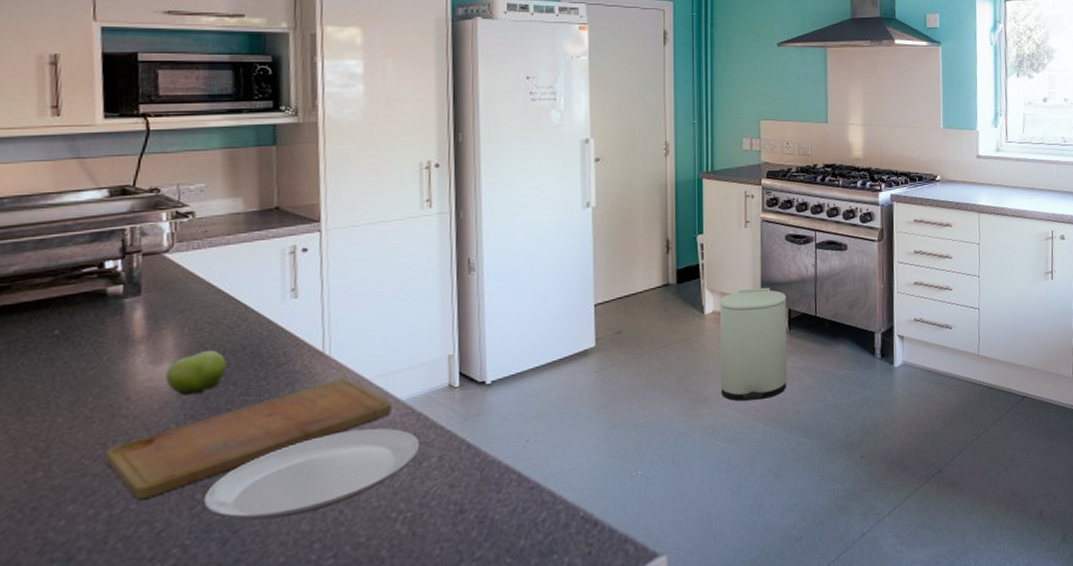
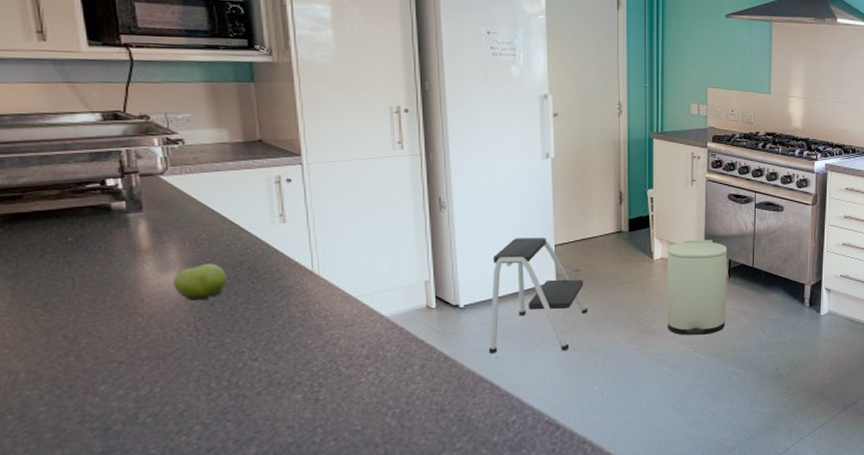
cutting board: present [105,378,391,500] -> none [127,295,377,385]
plate: present [203,428,420,520] -> none [218,338,404,407]
step stool: none [517,297,631,438] -> present [488,238,588,354]

